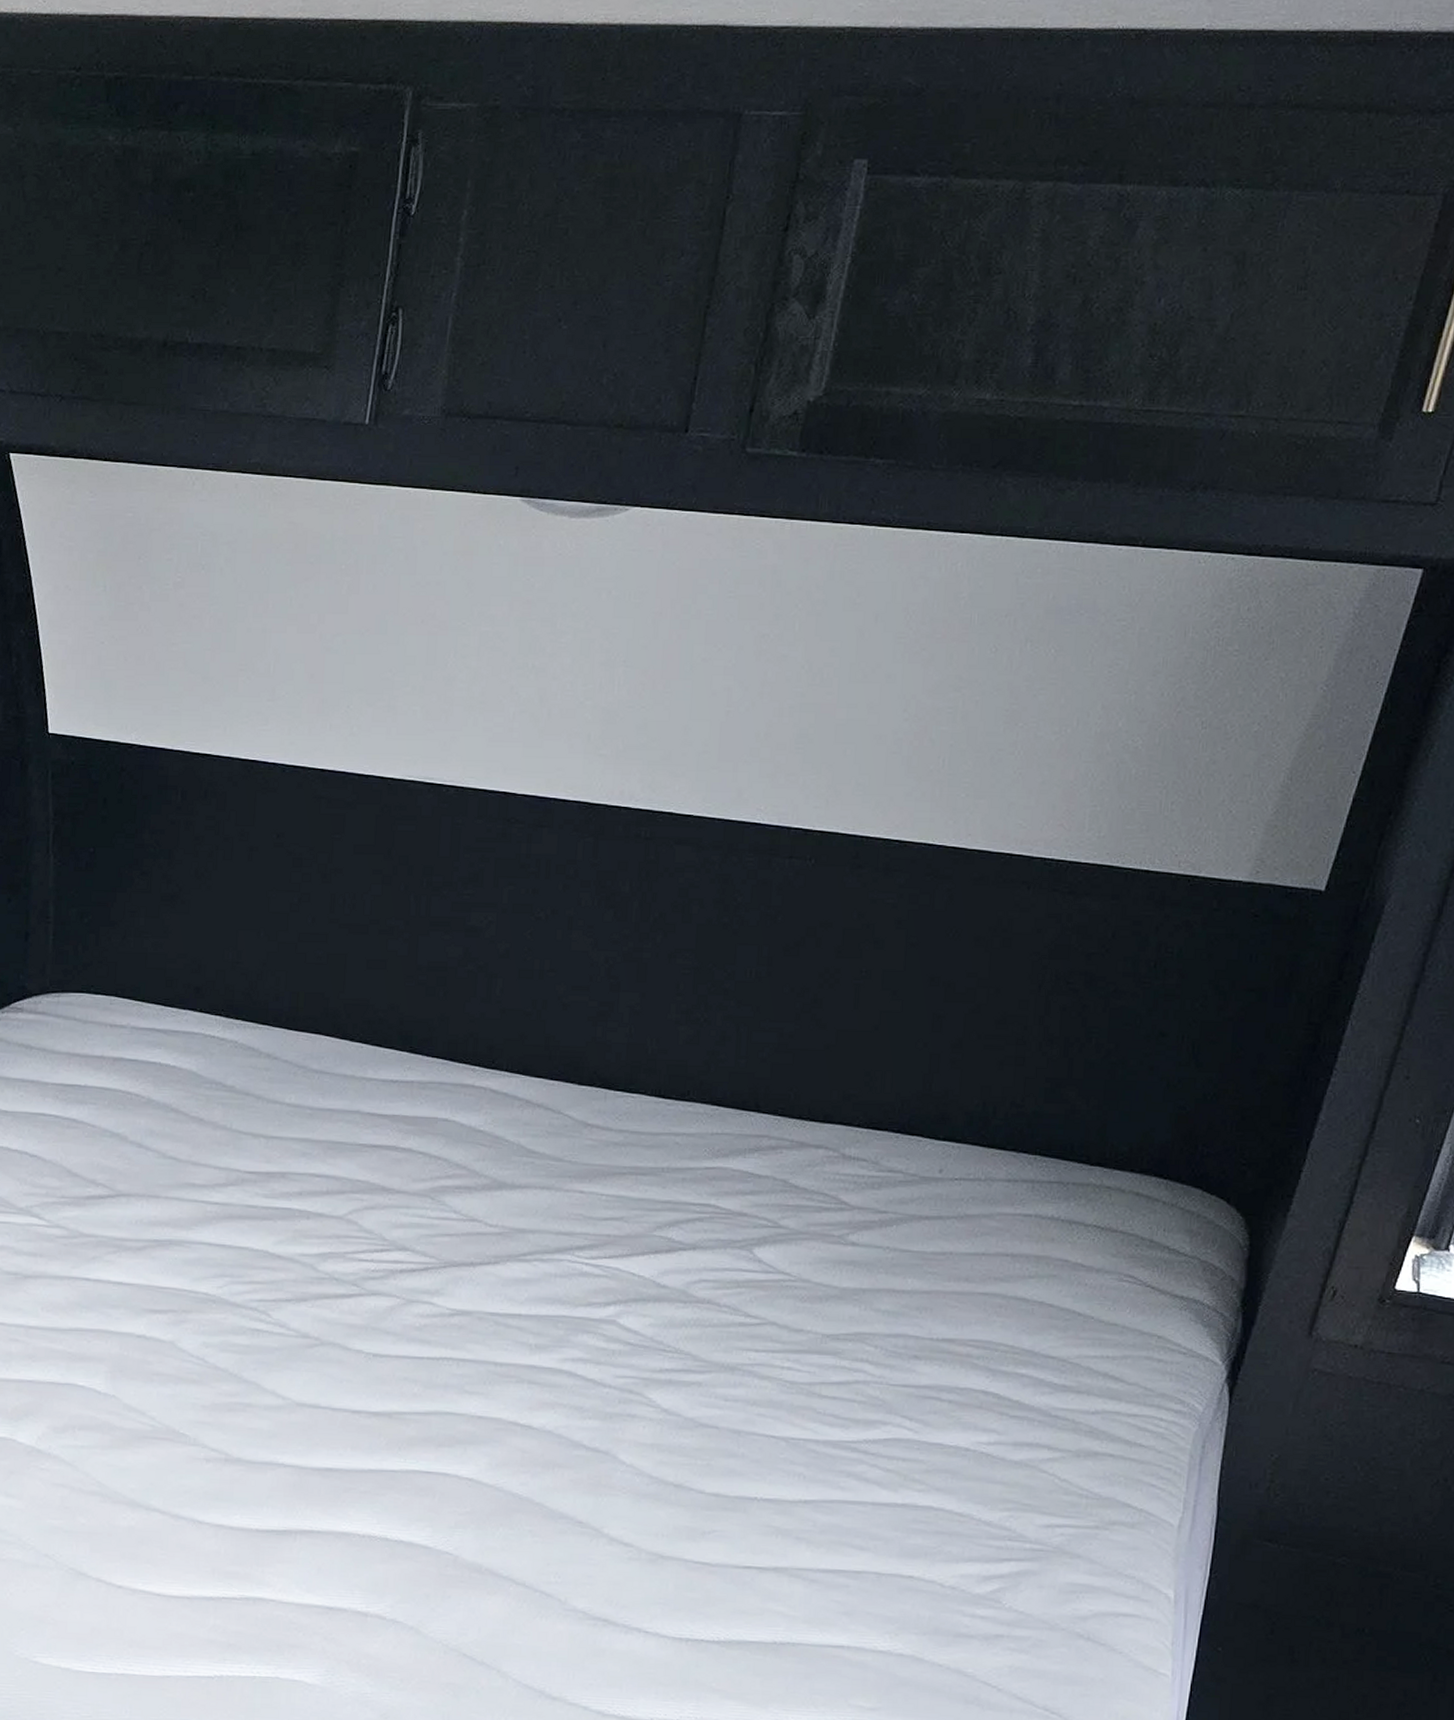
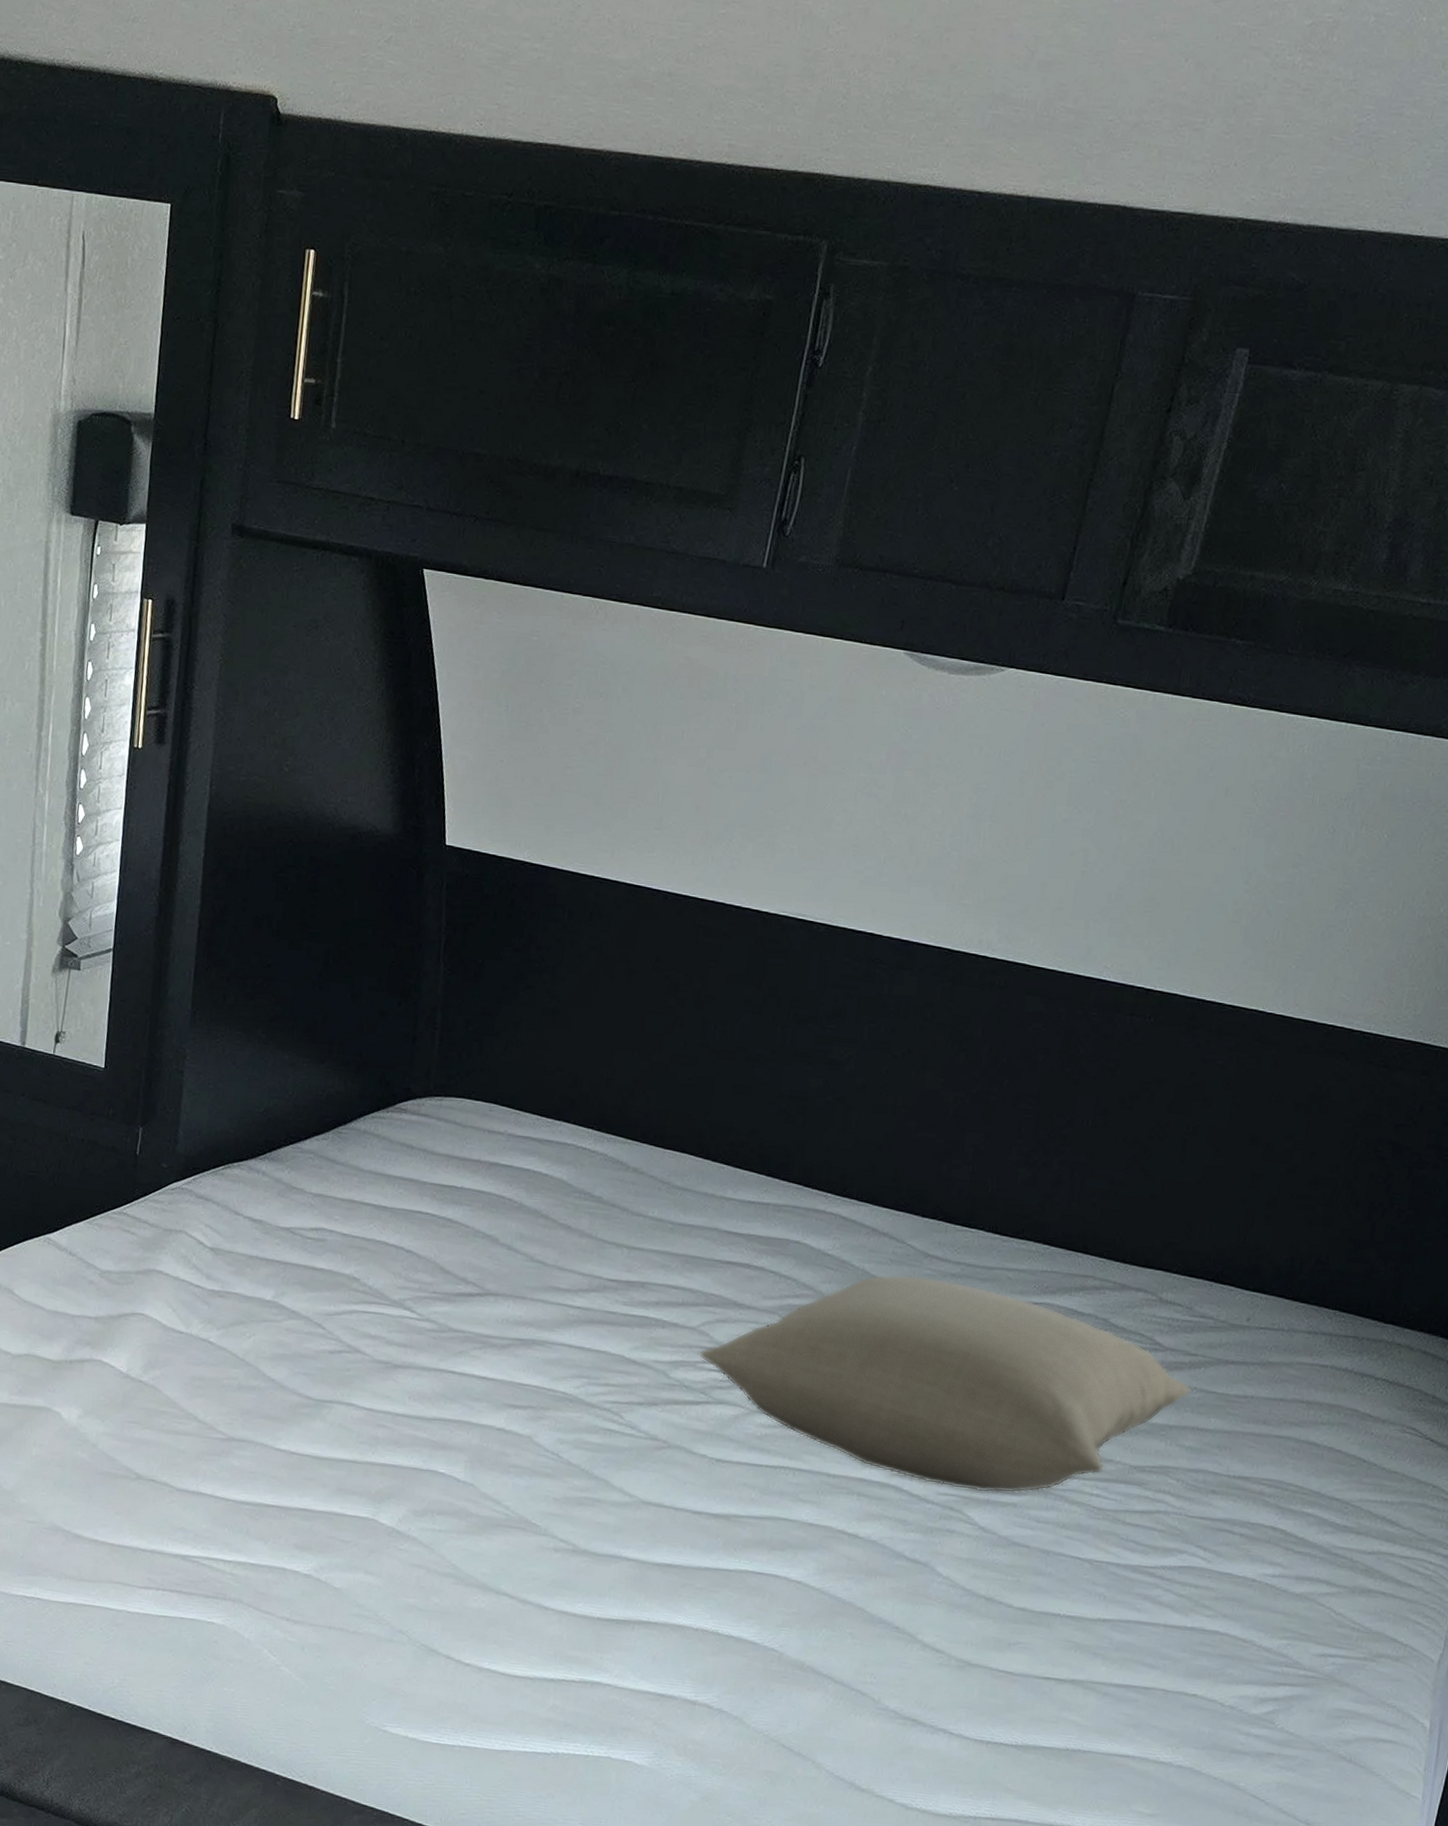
pillow: none [348,1146,885,1373] -> present [699,1274,1193,1494]

